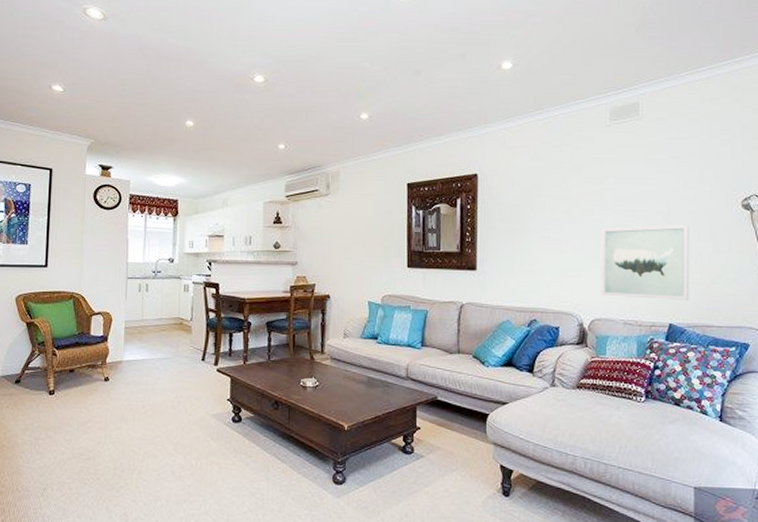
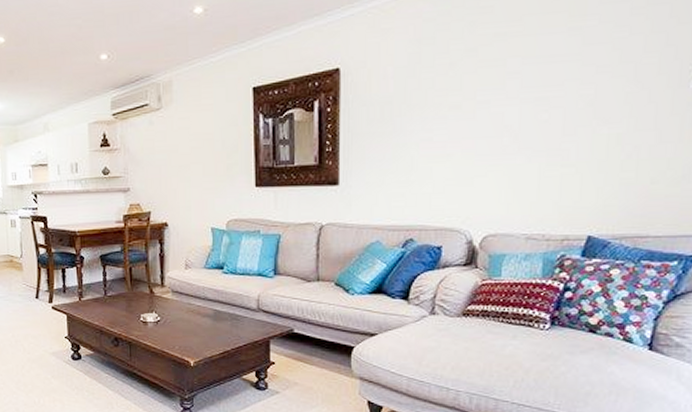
wall art: present [601,225,690,301] -> none [497,110,624,208]

